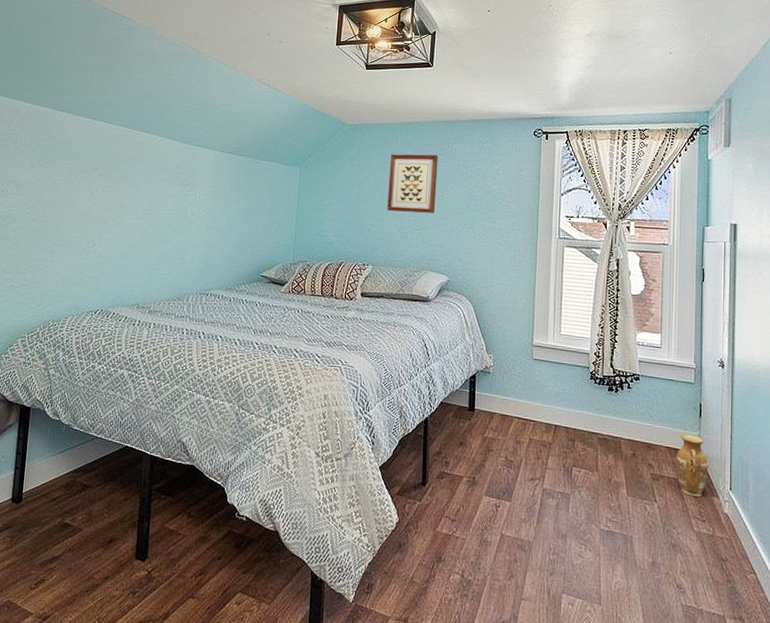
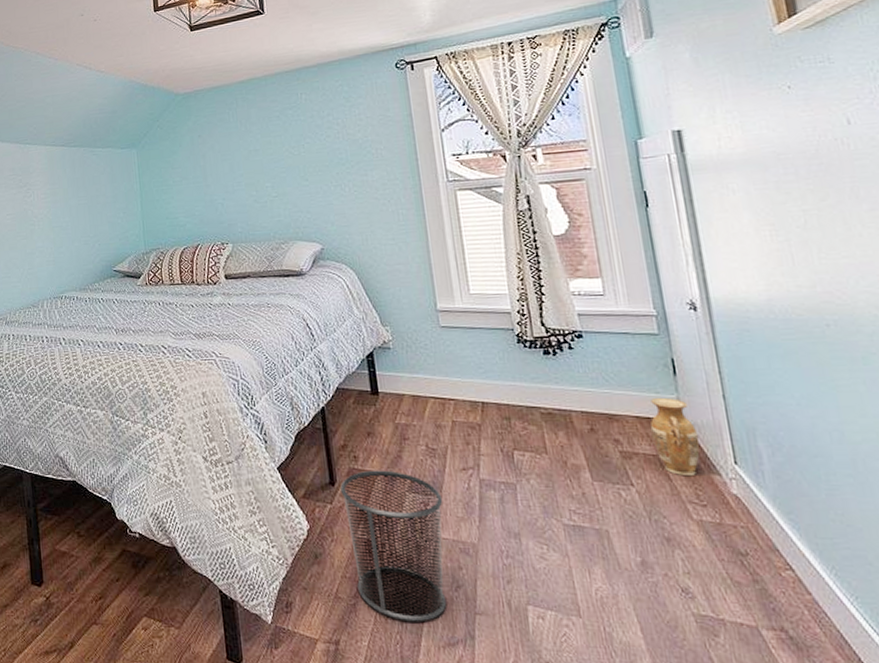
wall art: present [387,154,438,213] -> none [232,110,294,180]
waste bin: none [430,474,512,605] -> present [340,470,447,622]

